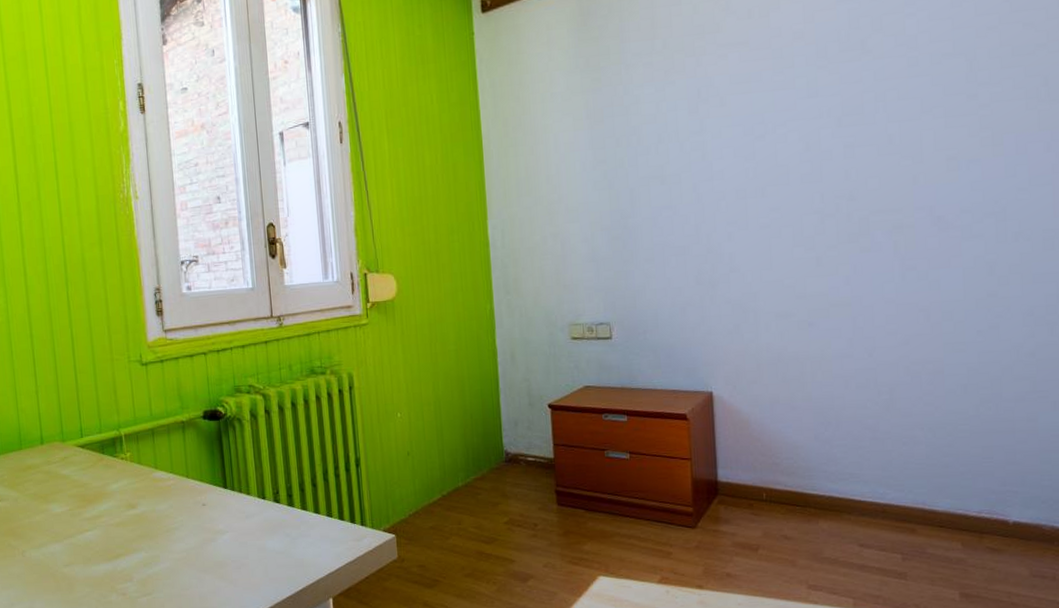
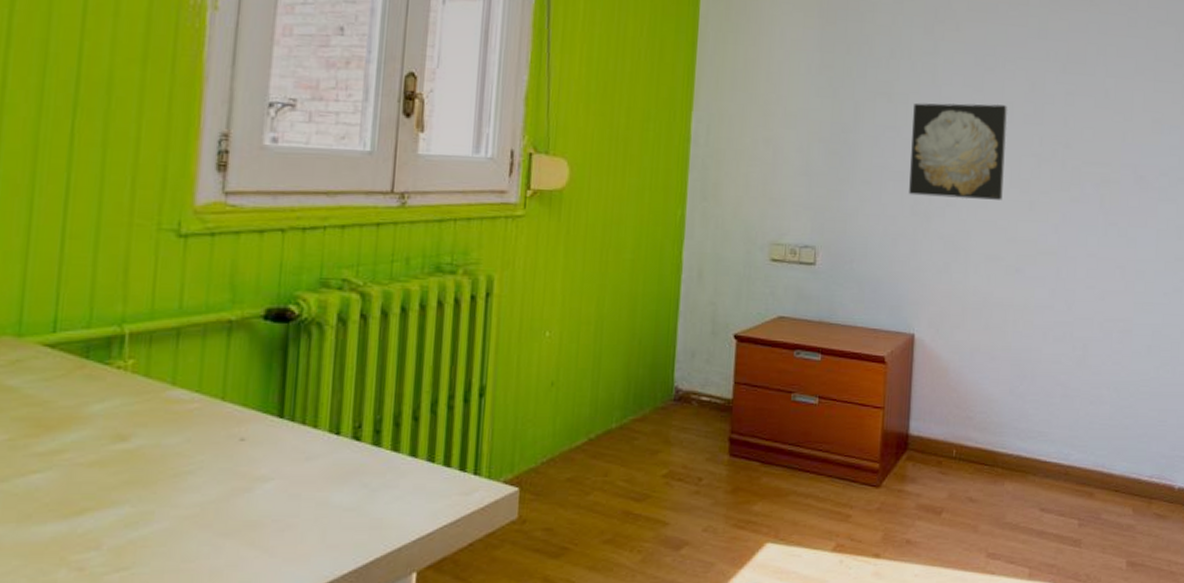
wall art: none [687,169,787,267] -> present [909,102,1007,200]

